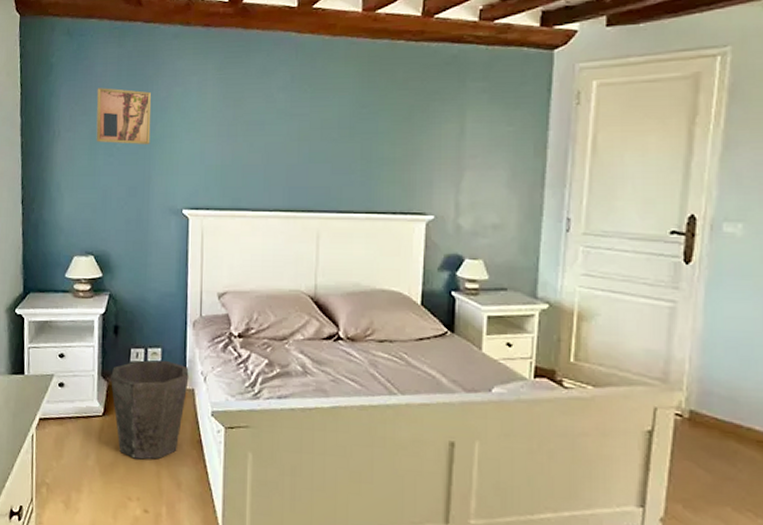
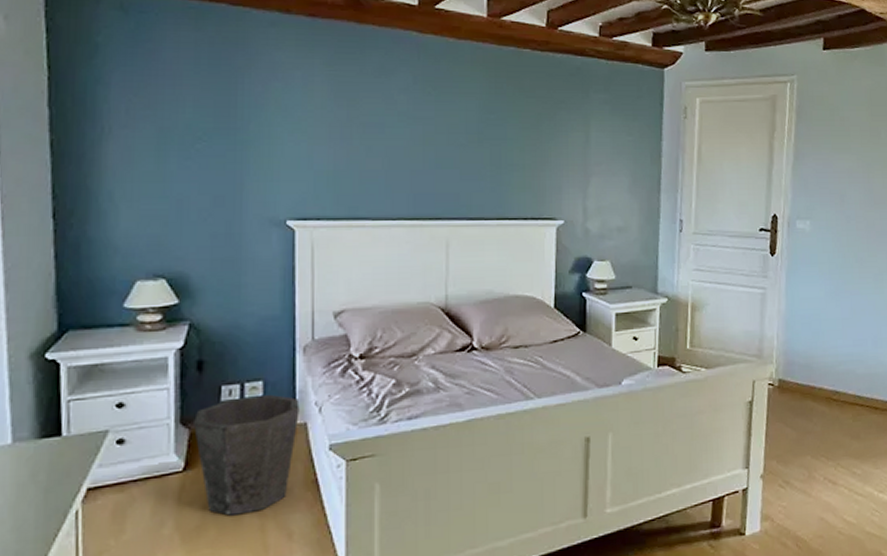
wall art: present [96,88,151,145] -> none [165,77,243,147]

